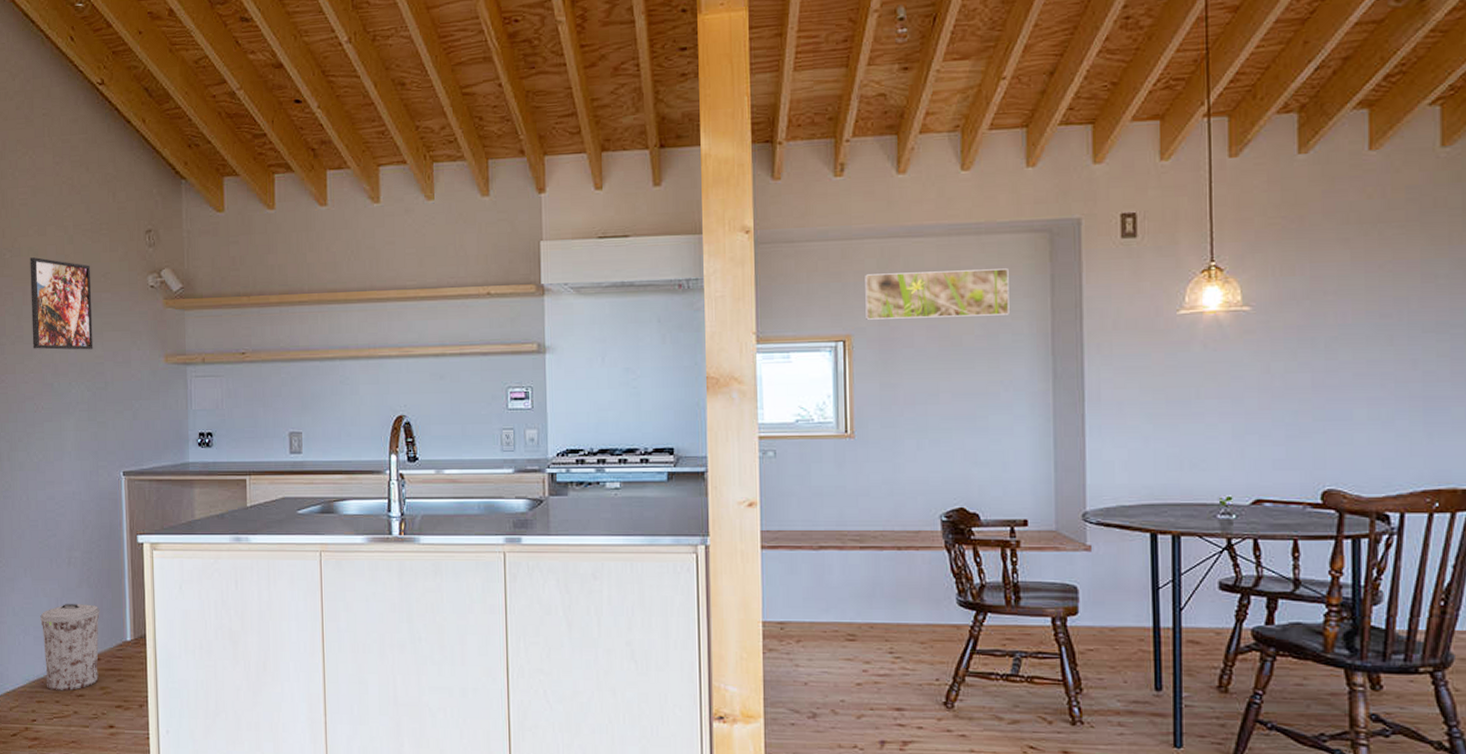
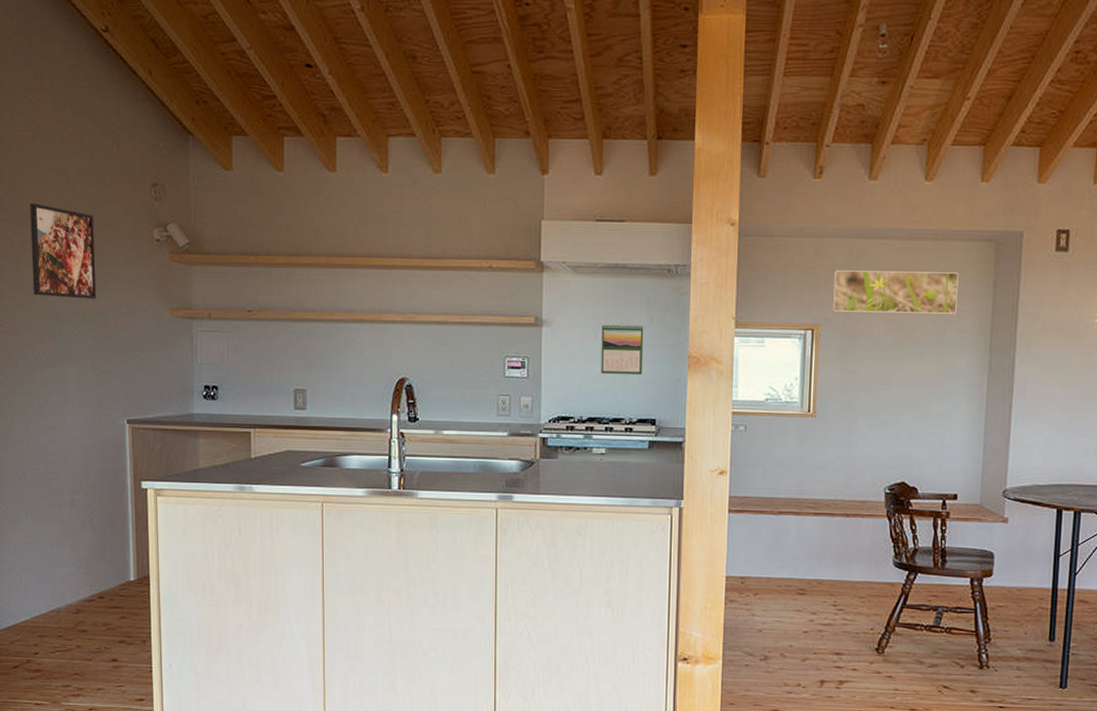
trash can: present [40,604,100,691] -> none [42,544,103,627]
calendar: none [609,345,657,402] -> present [601,323,644,375]

